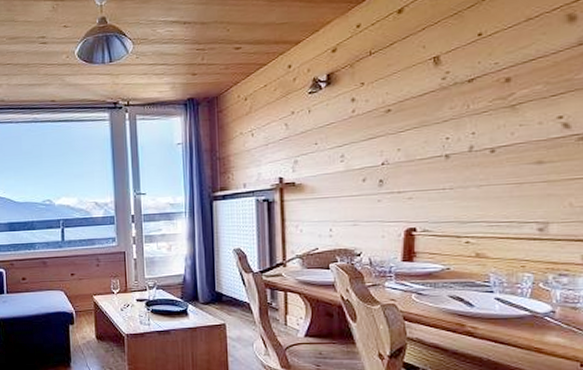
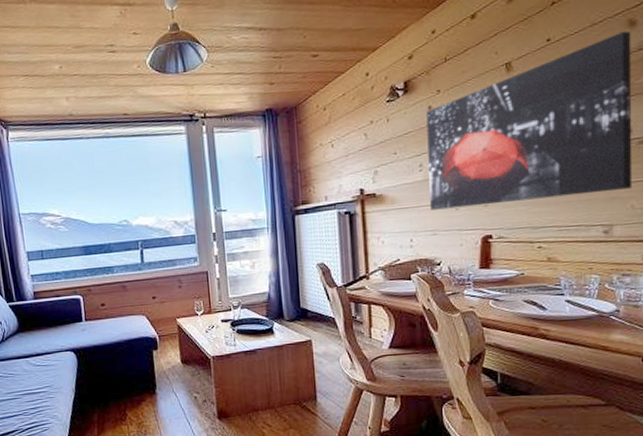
wall art: none [349,25,571,201] -> present [426,31,633,210]

